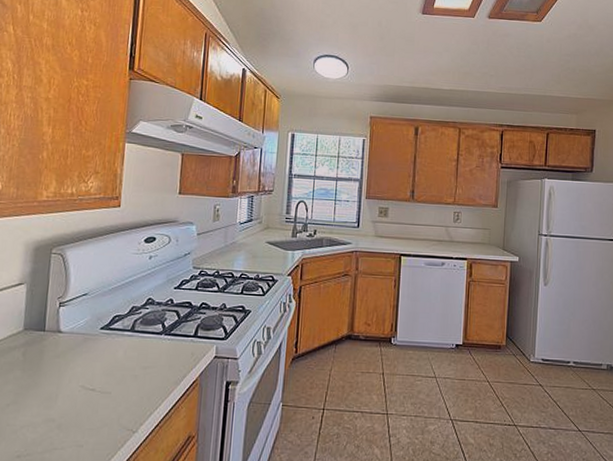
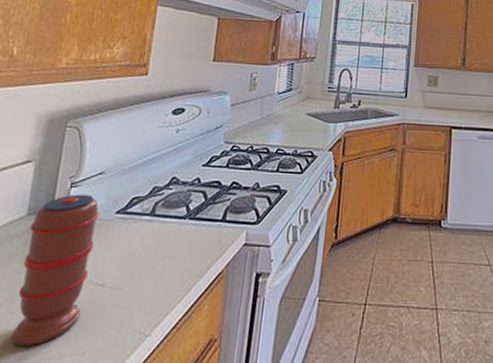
spice grinder: none [19,312,87,438] -> present [11,194,100,345]

